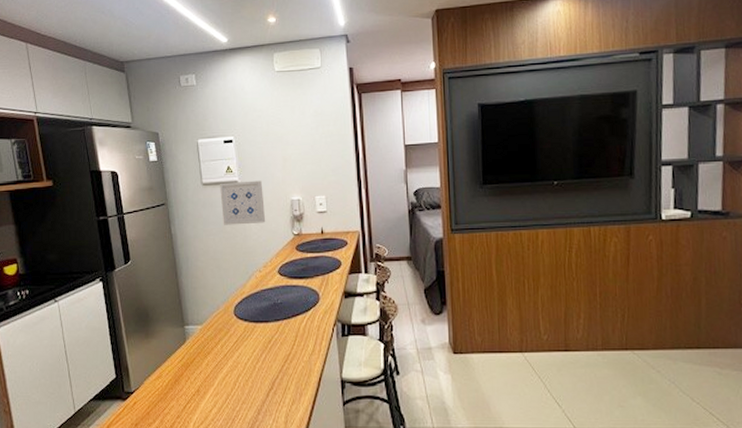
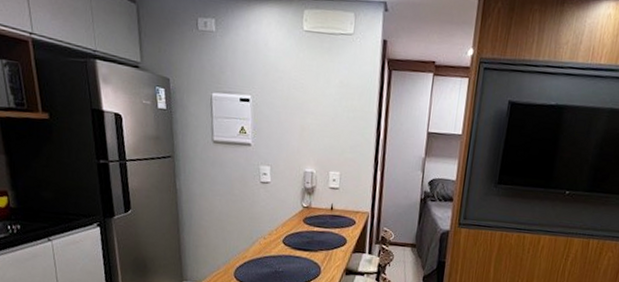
wall art: present [220,180,266,225] -> none [231,143,277,191]

